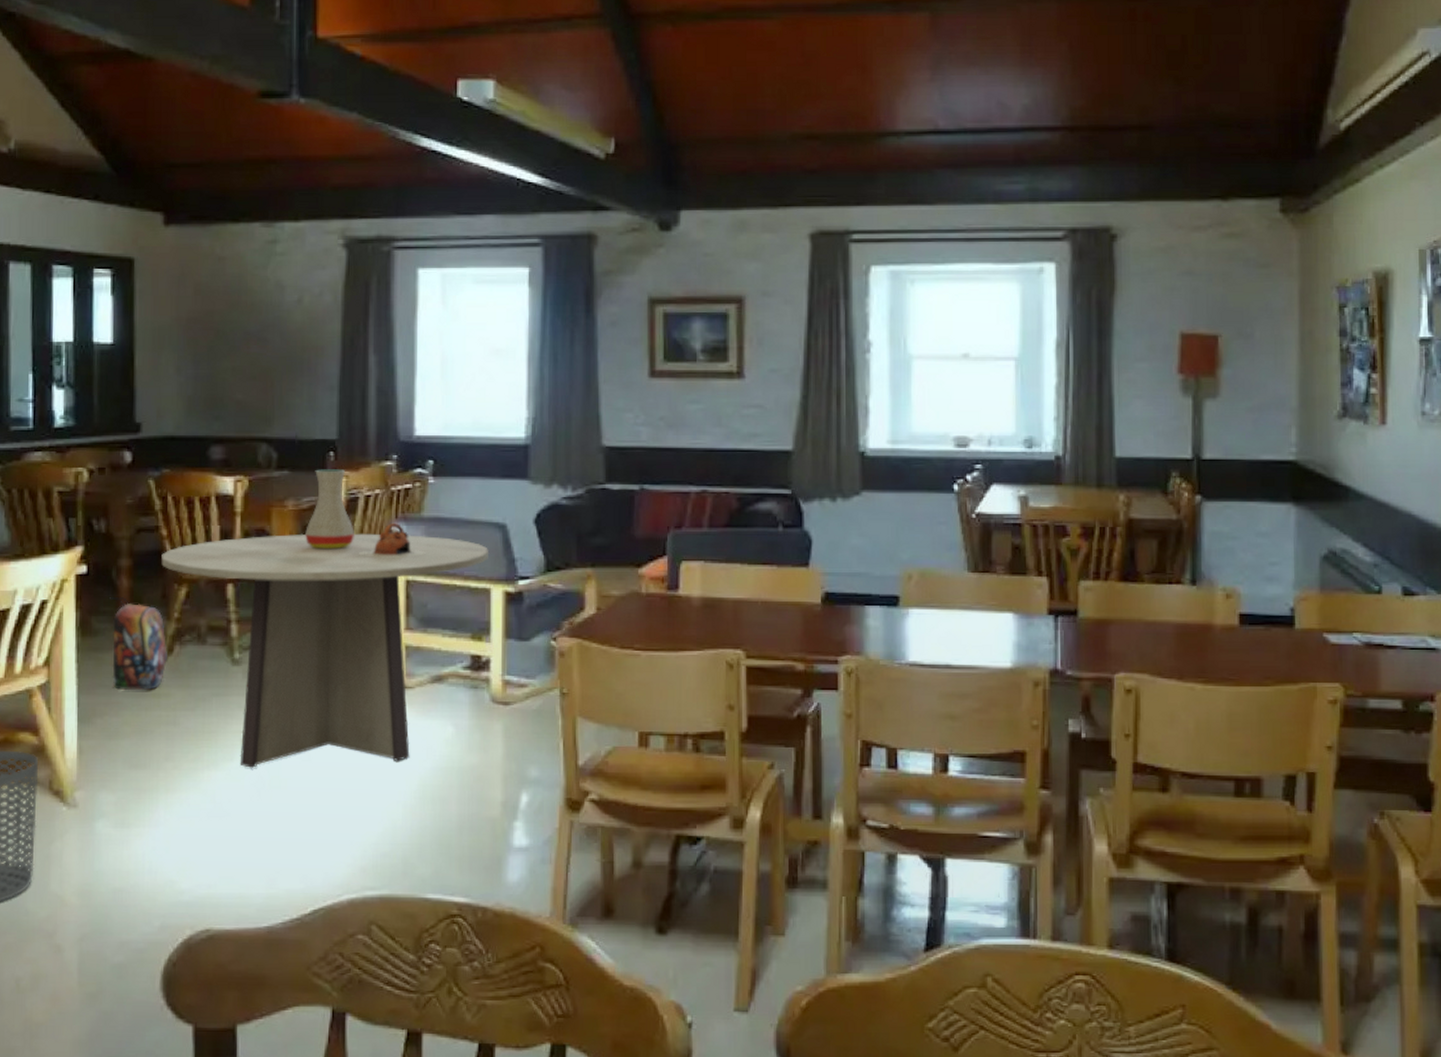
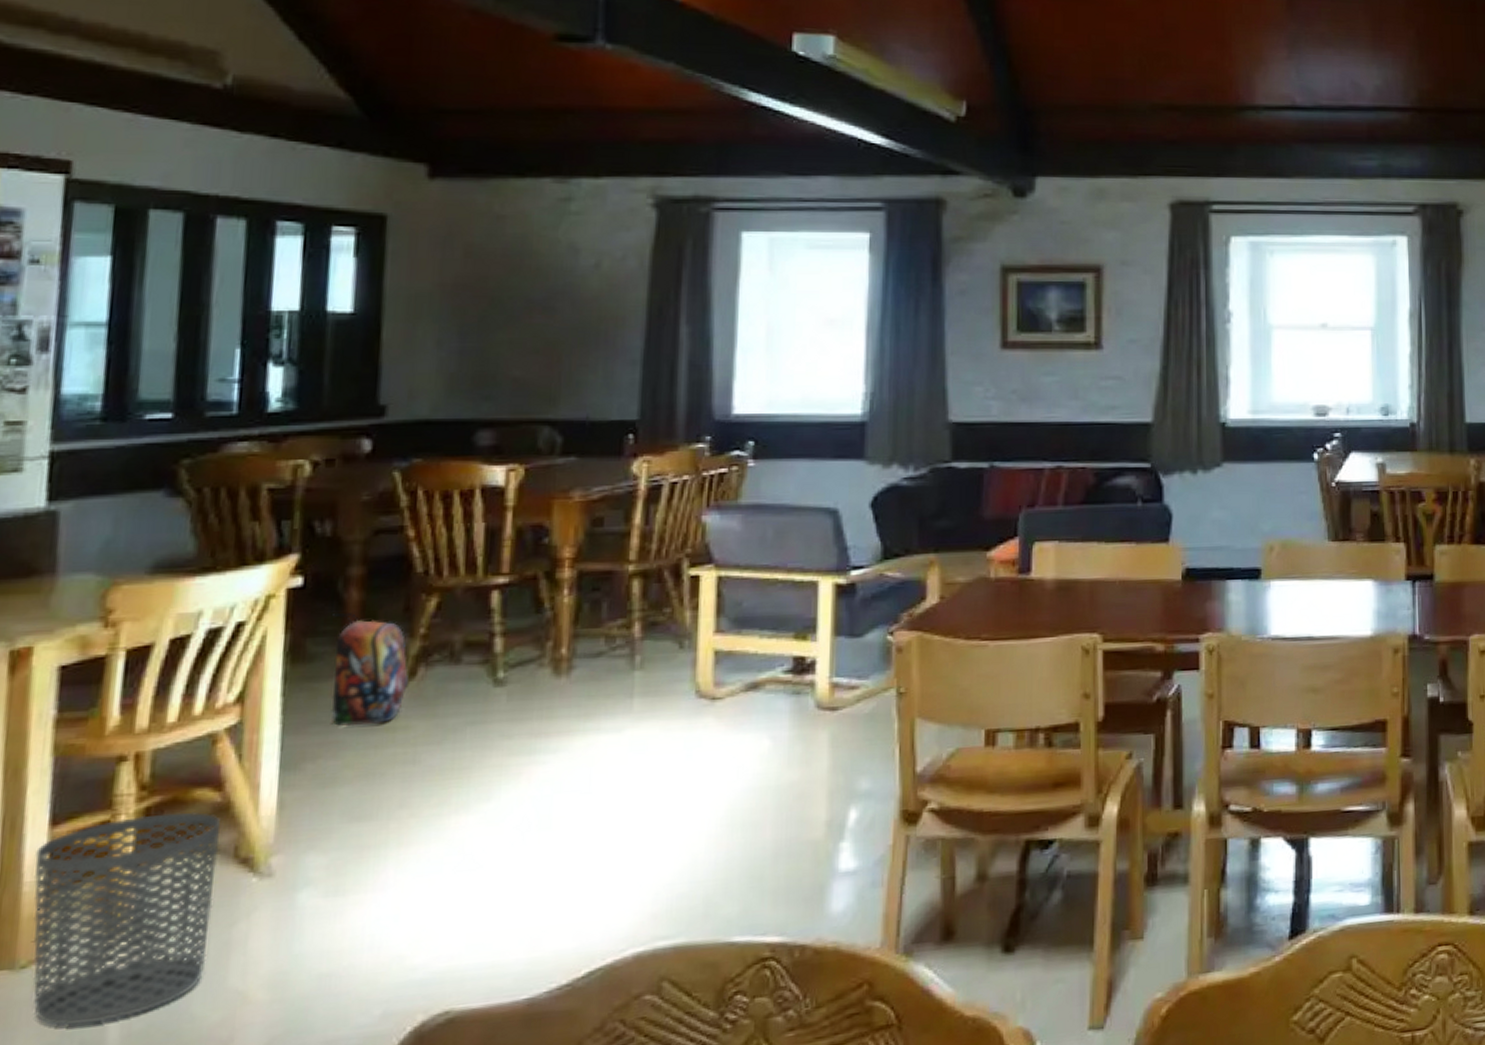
dining table: present [161,533,490,768] -> none [405,524,818,808]
vase: present [305,469,354,550] -> none [594,453,656,546]
teapot: present [359,523,427,557] -> none [661,513,743,552]

